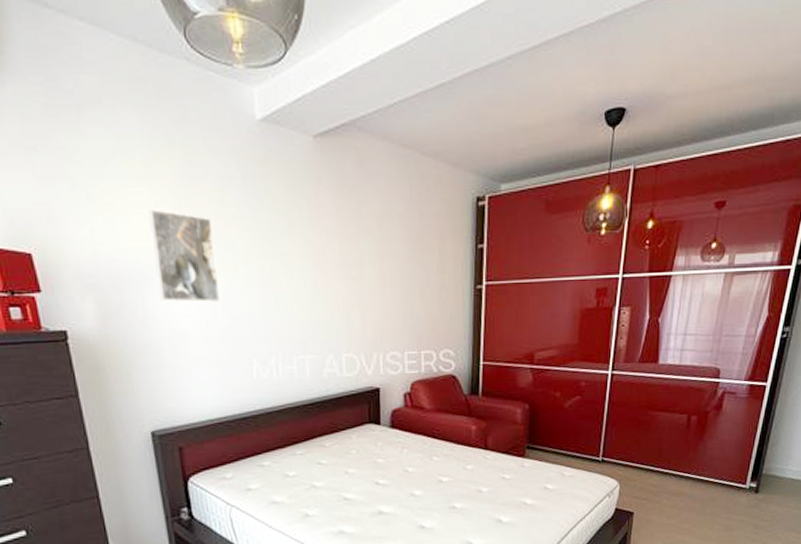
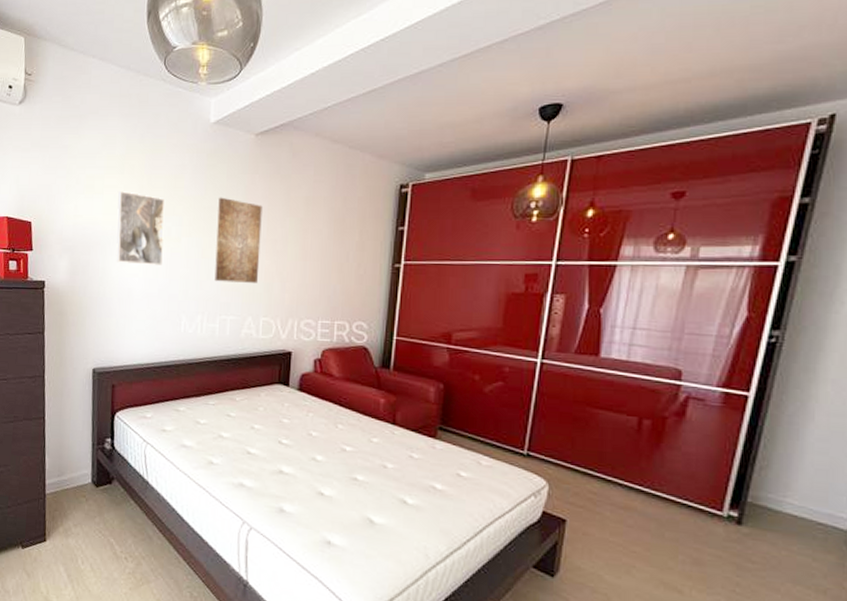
wall art: none [278,215,336,317] -> present [214,197,262,283]

